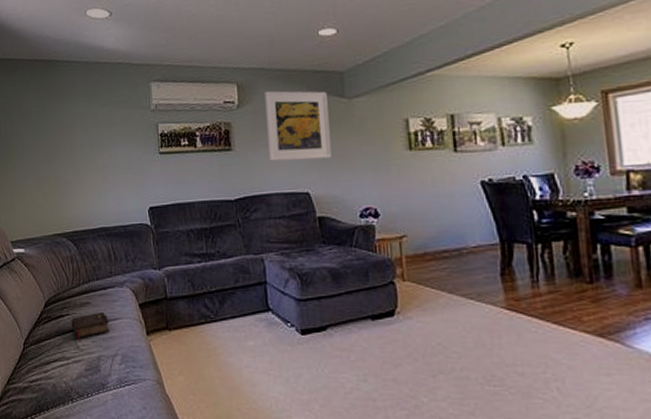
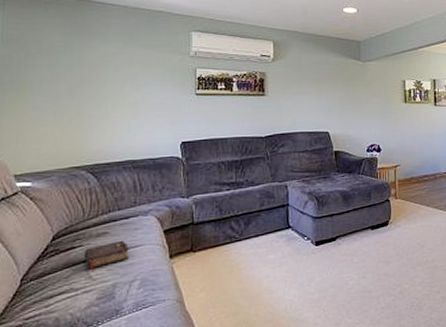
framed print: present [264,90,332,161] -> none [296,50,348,107]

